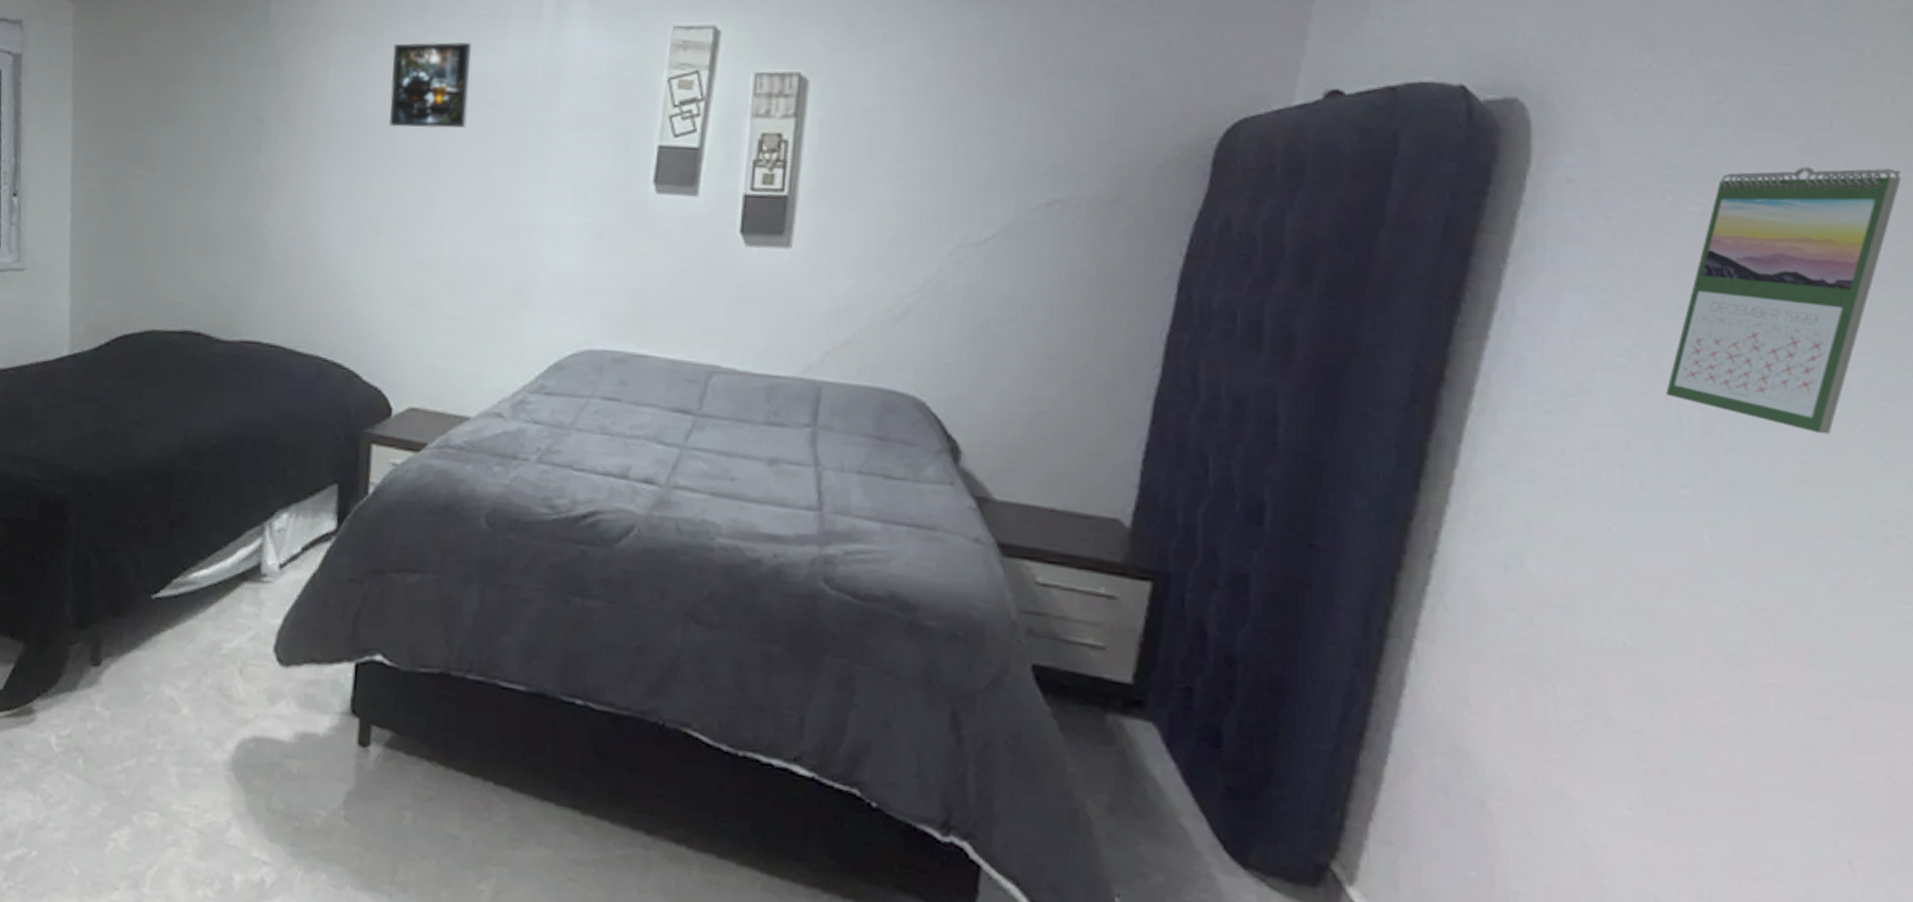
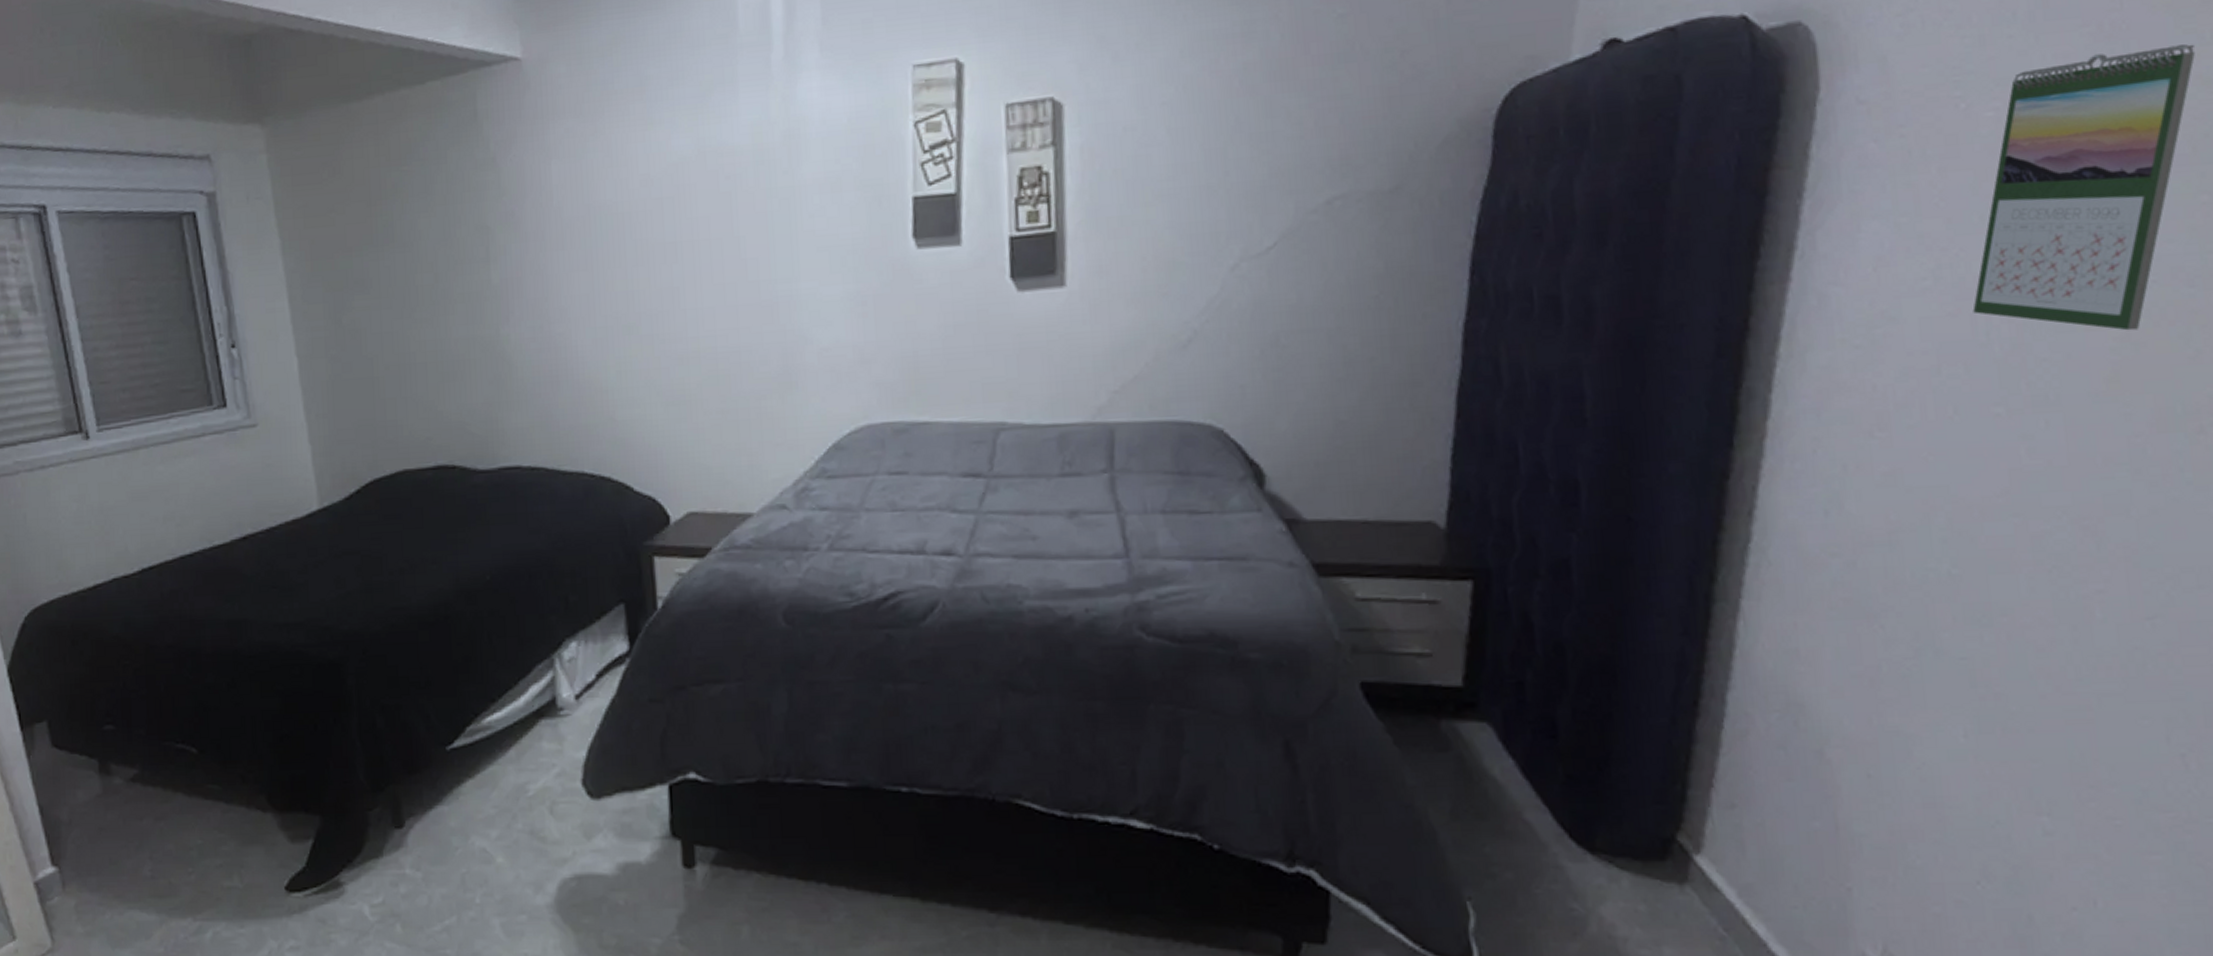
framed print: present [388,41,471,128] -> none [617,113,706,216]

